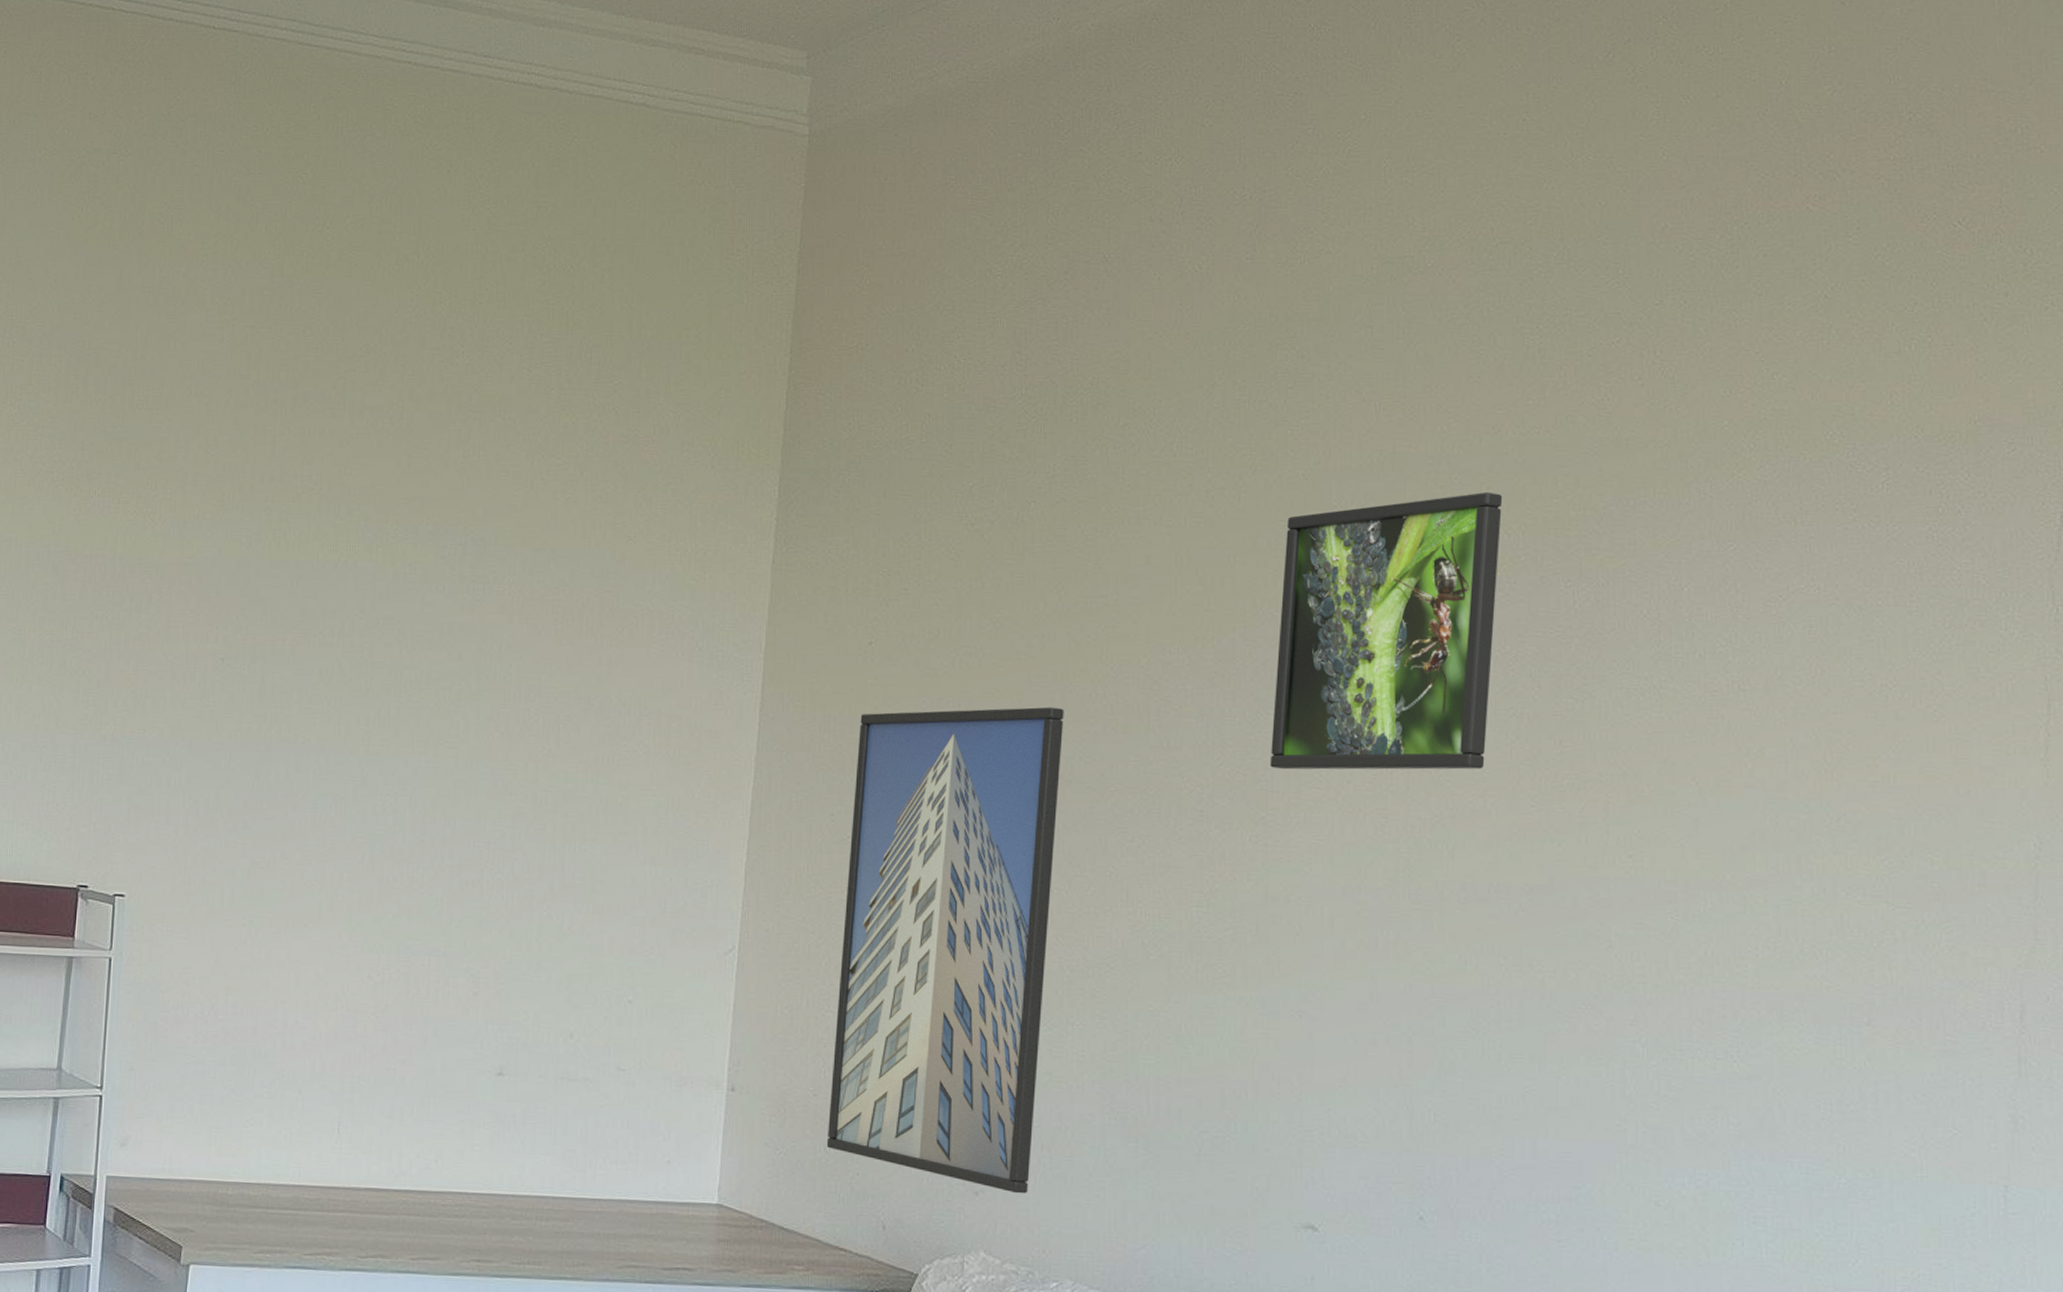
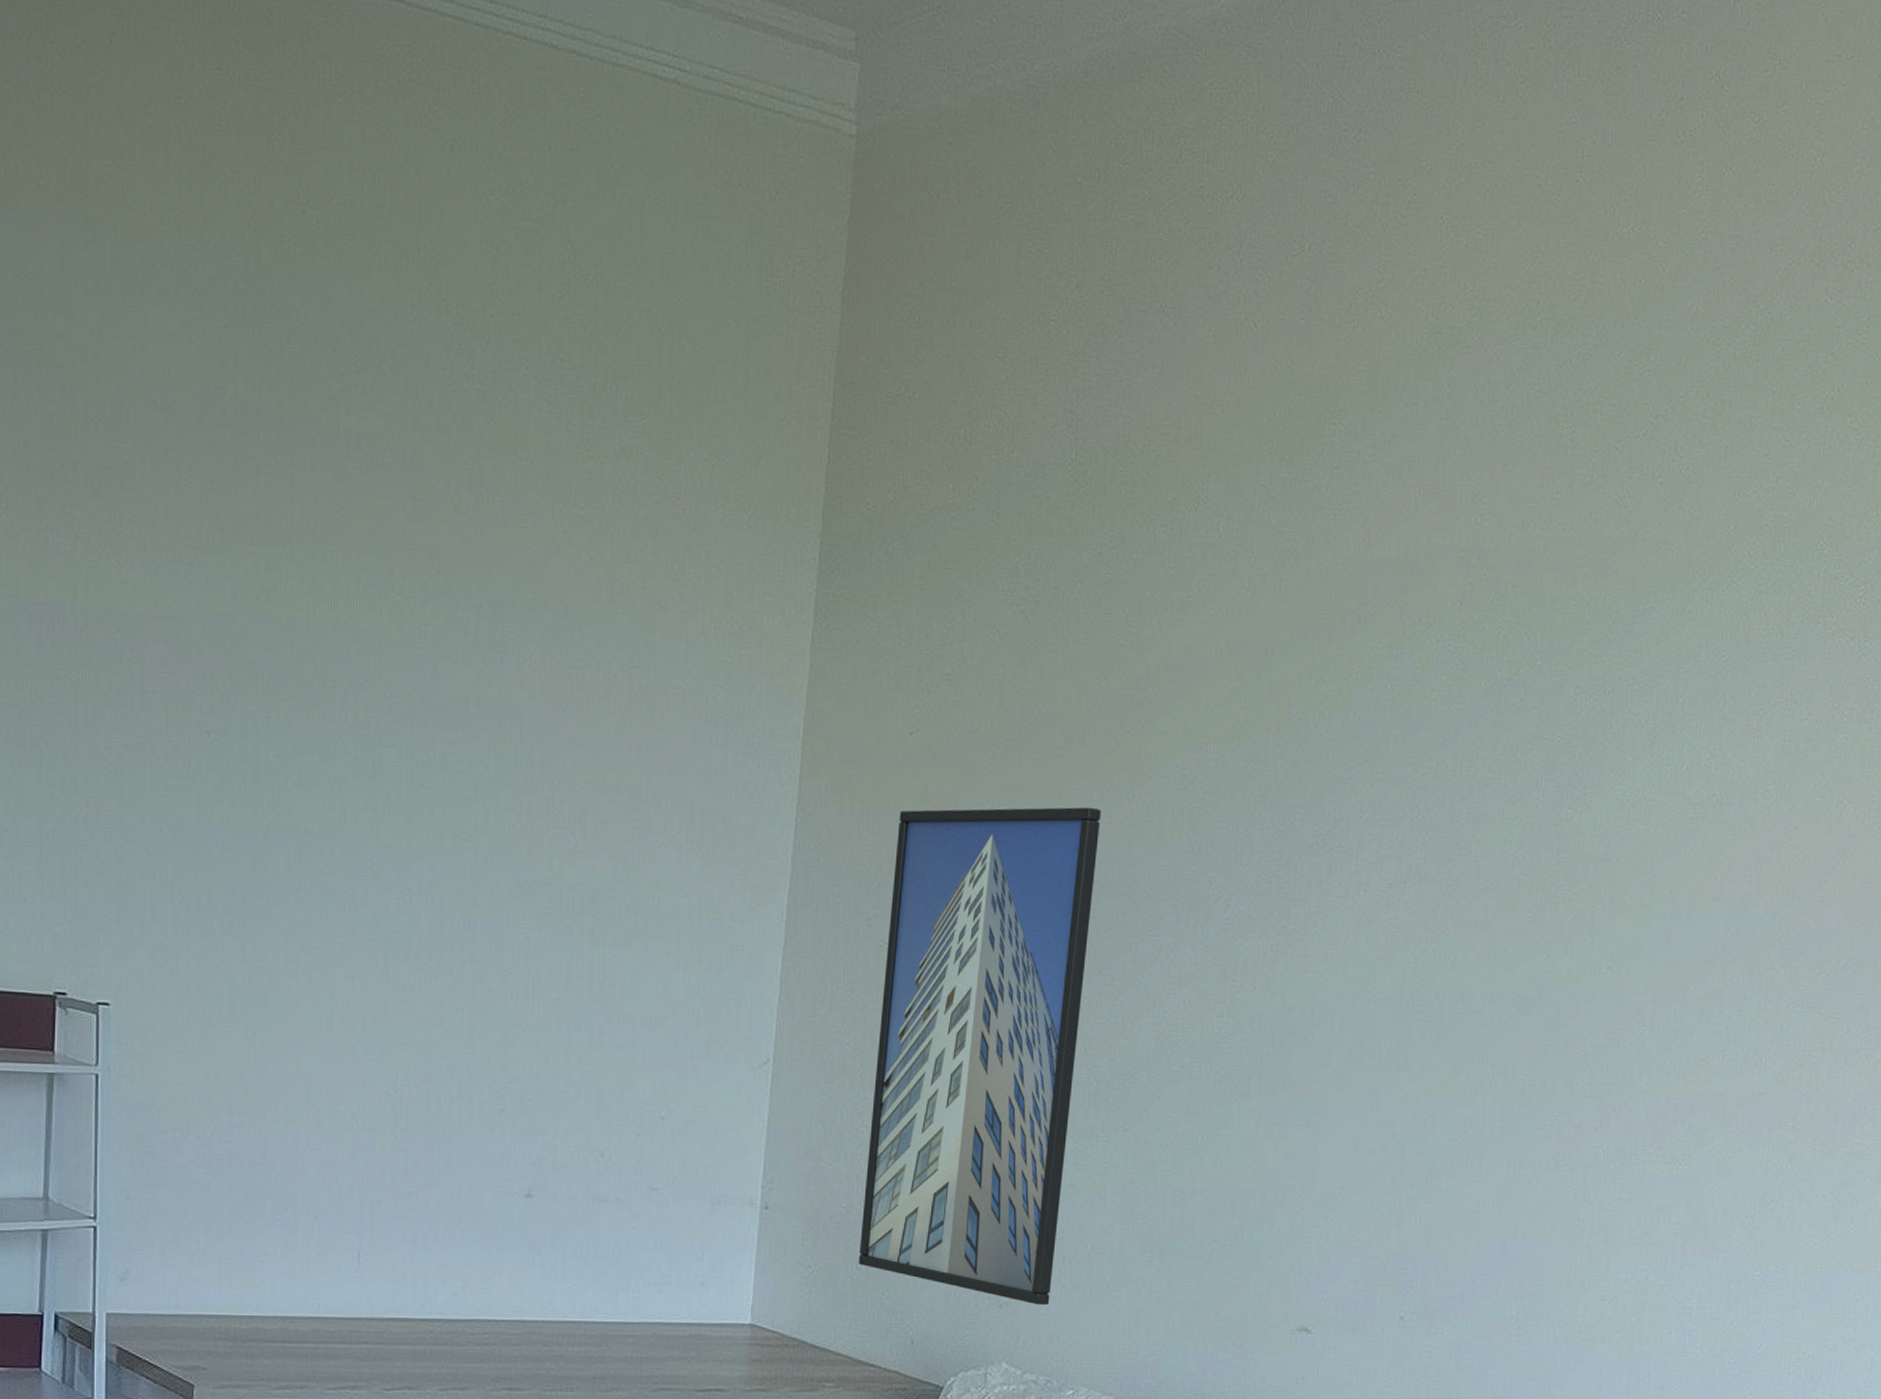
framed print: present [1270,492,1503,770] -> none [1293,590,1526,880]

